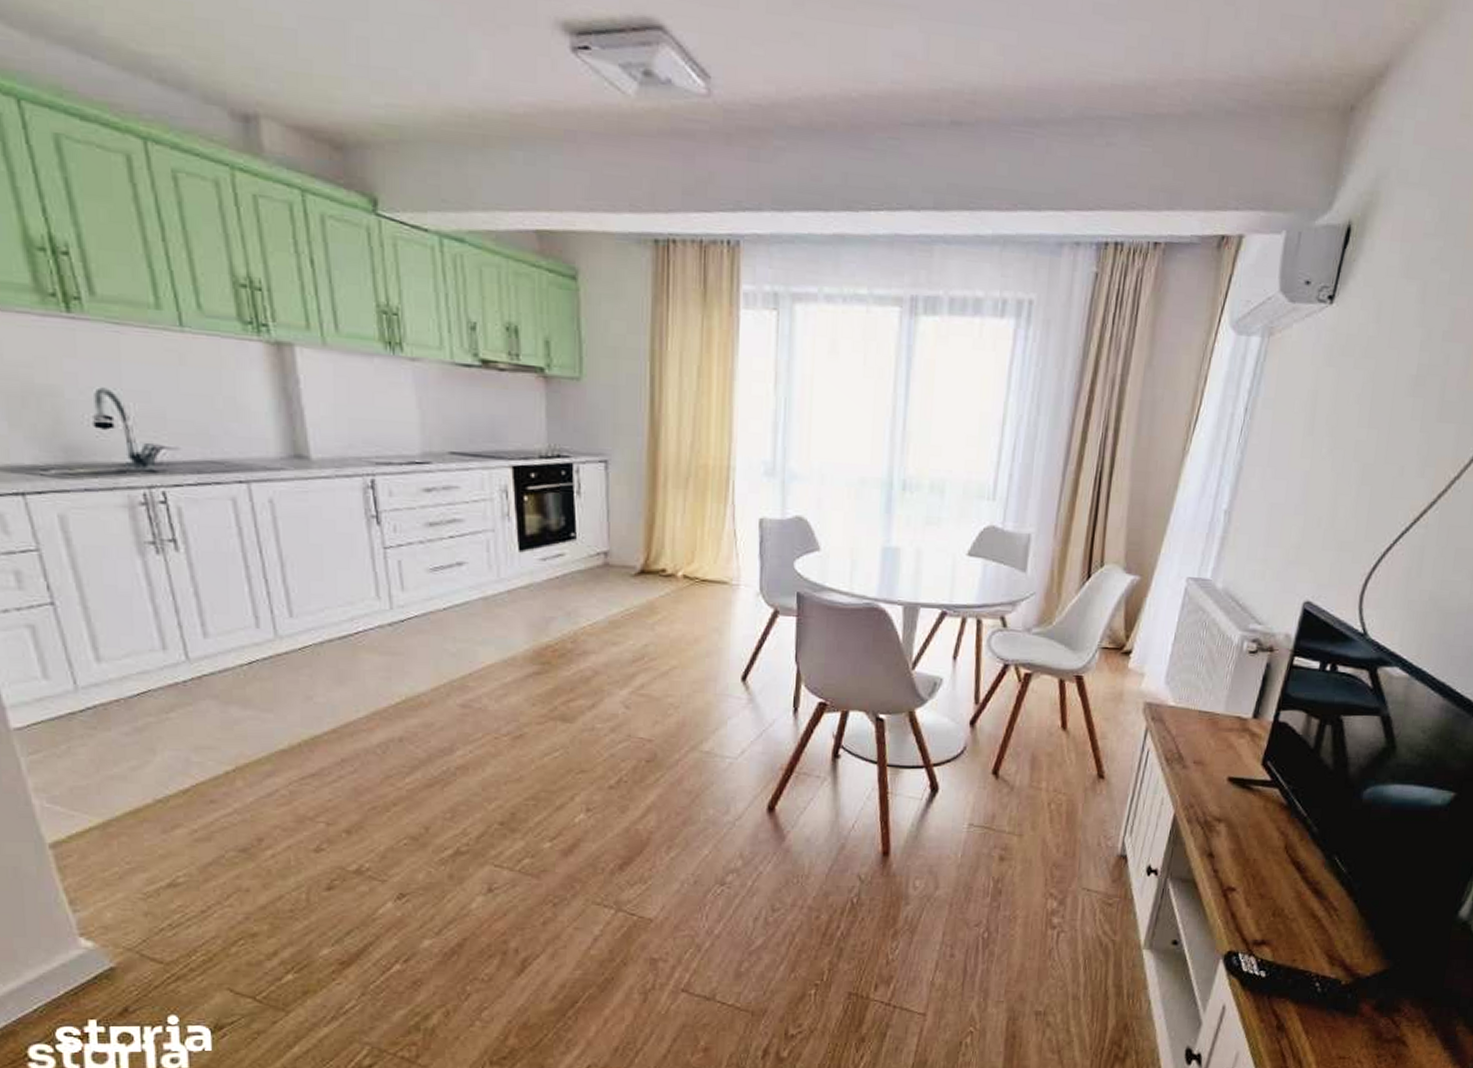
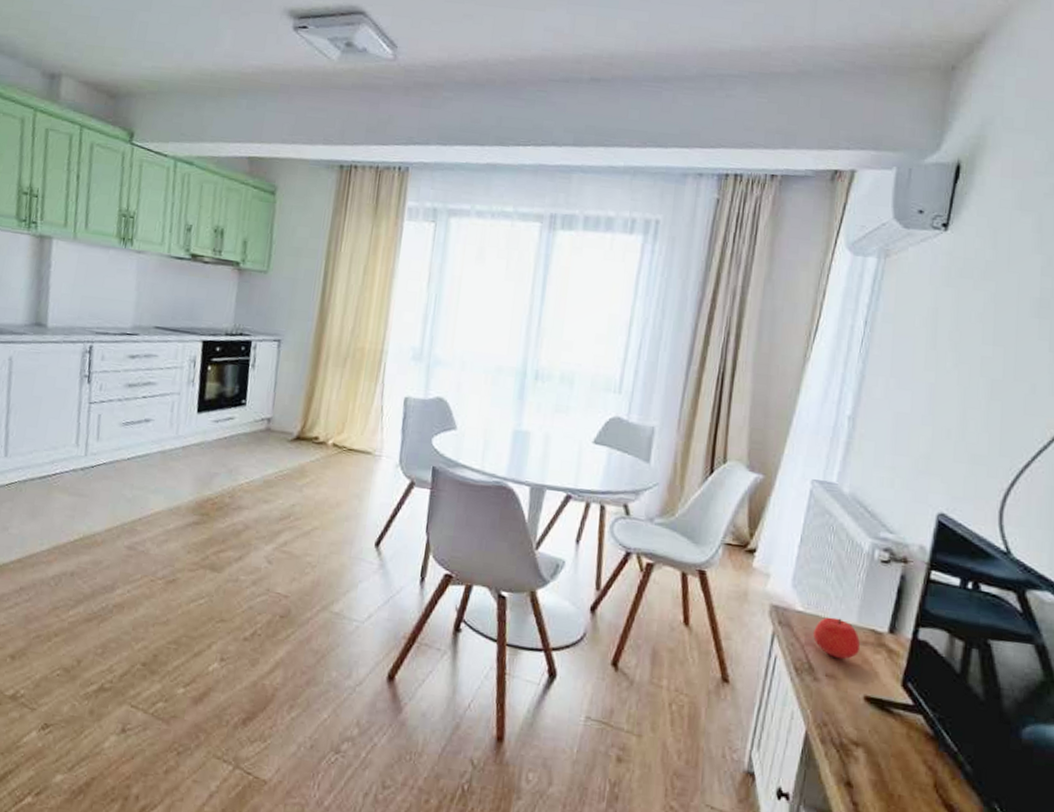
apple: none [1184,709,1227,747] -> present [813,617,861,660]

